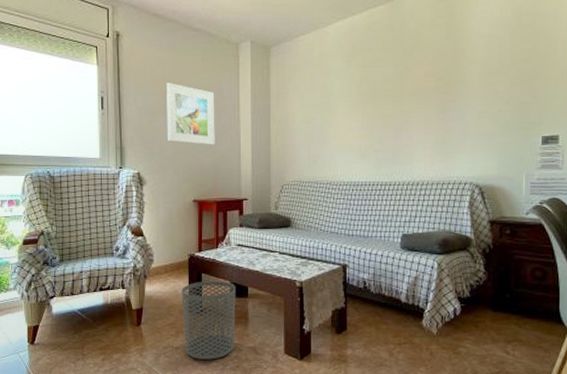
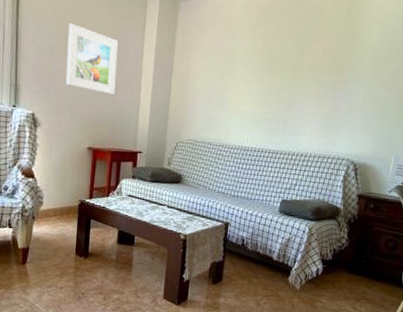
waste bin: present [182,281,236,360] -> none [68,227,123,300]

